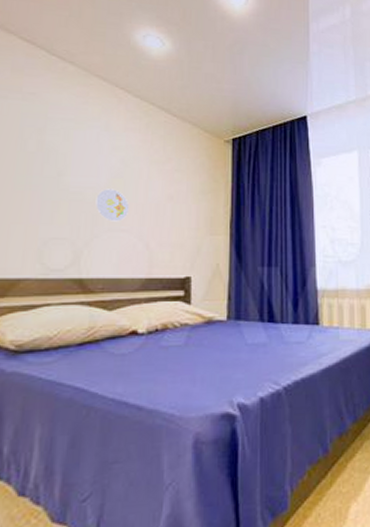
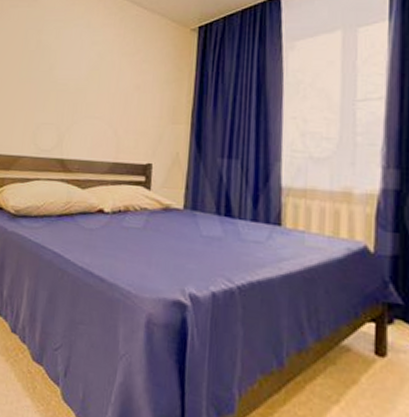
decorative plate: present [95,189,129,222] -> none [76,80,102,110]

